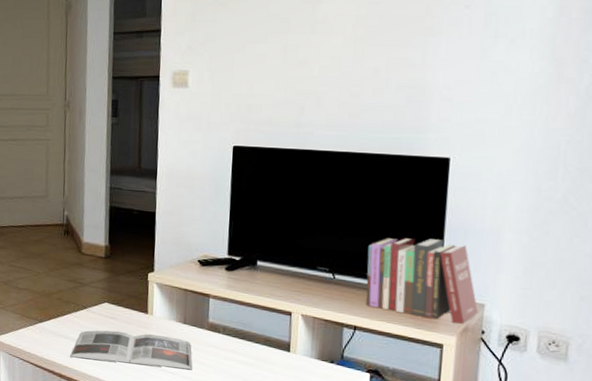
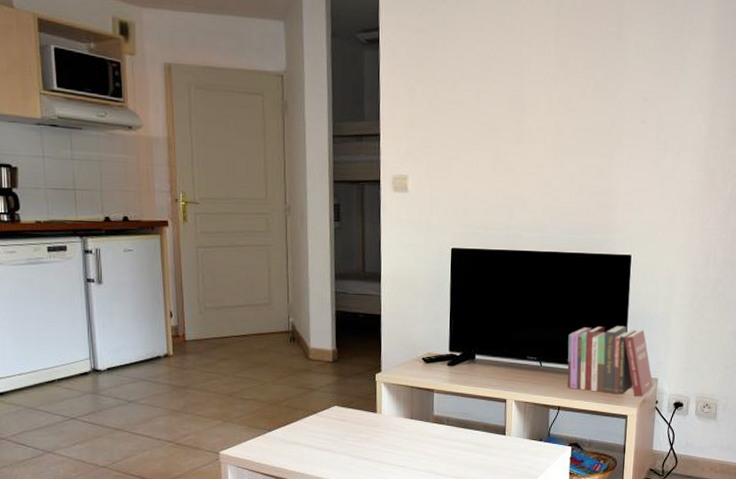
magazine: present [70,330,193,370] -> none [301,431,420,463]

